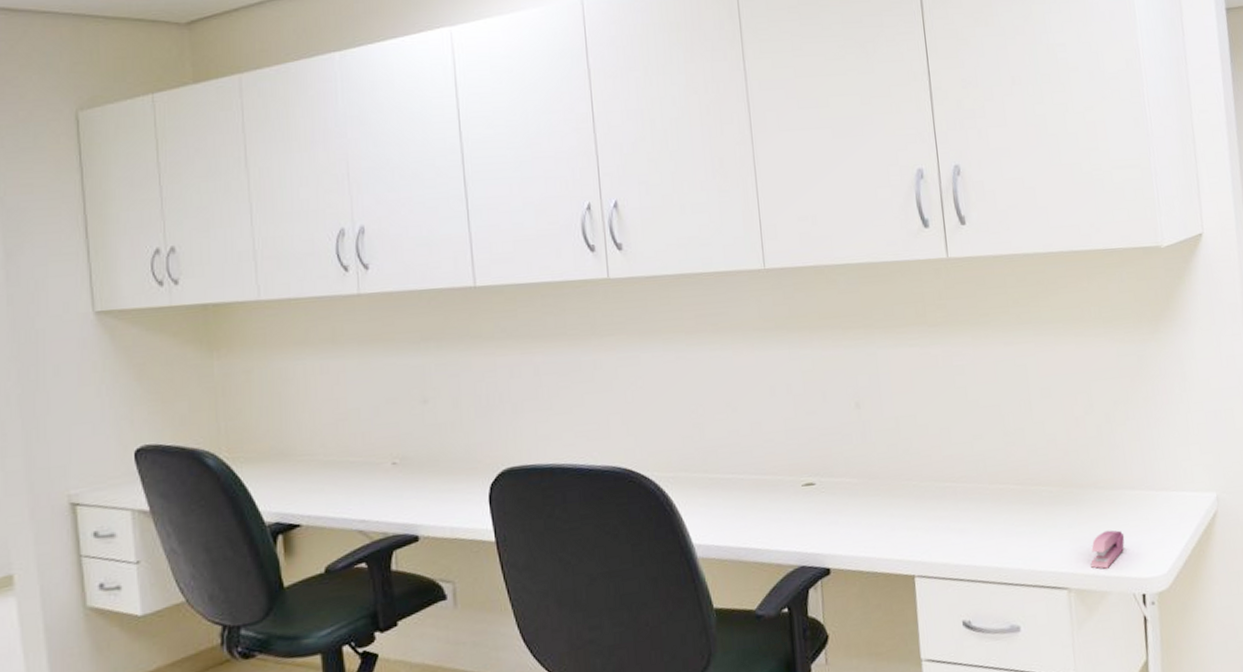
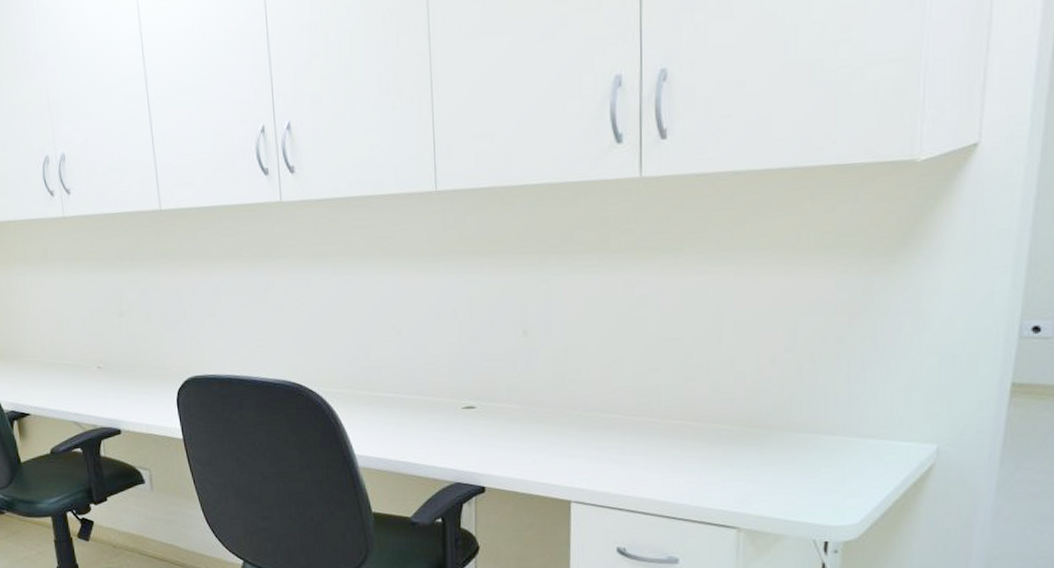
stapler: present [1090,530,1125,569] -> none [768,474,813,513]

